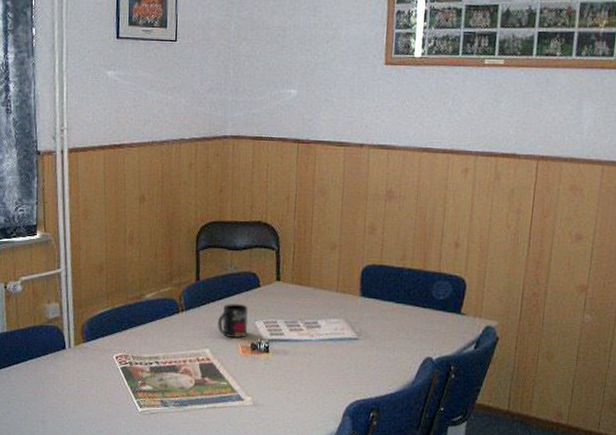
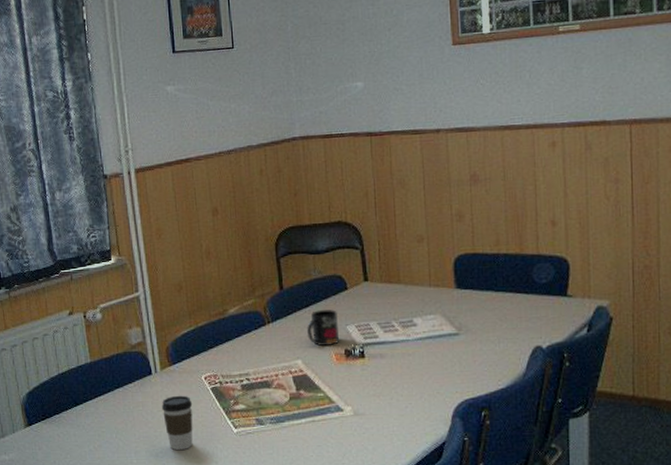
coffee cup: none [71,371,102,424] -> present [161,395,193,451]

